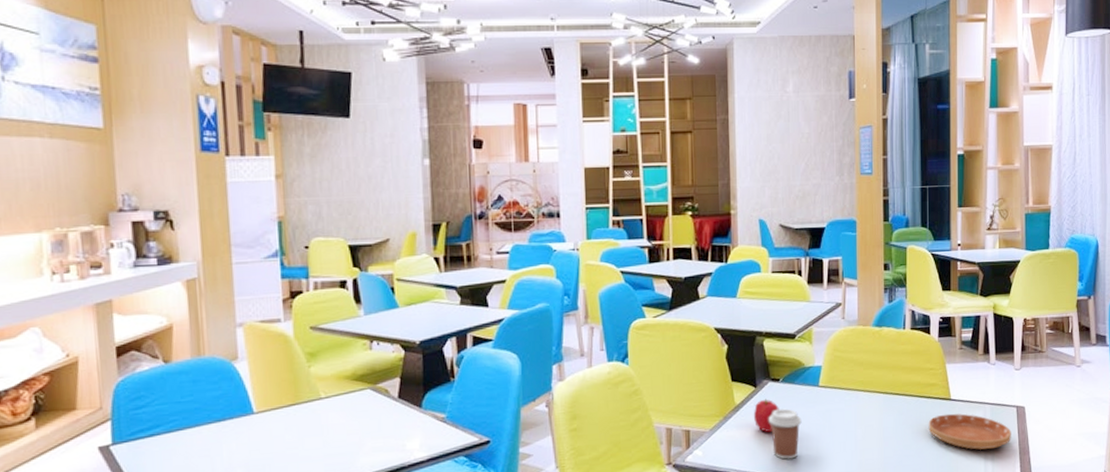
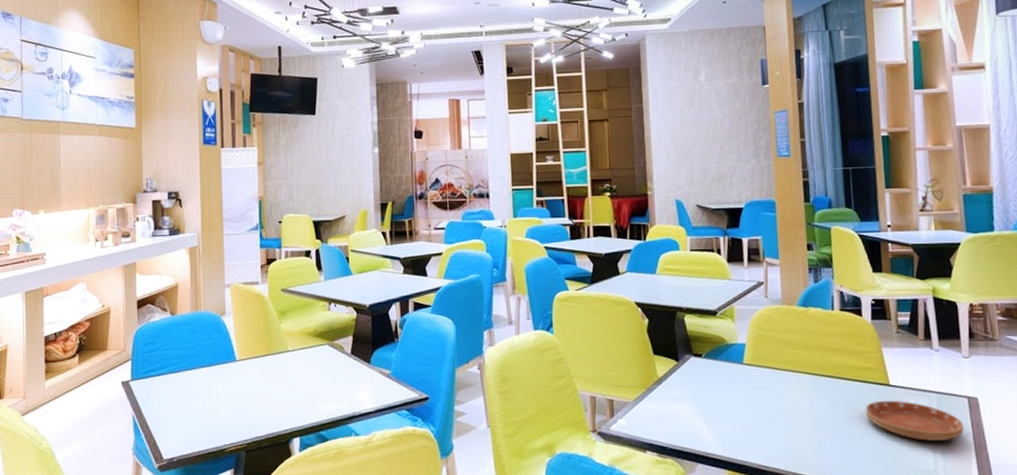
fruit: present [754,399,779,433] -> none [677,373,703,408]
coffee cup: present [768,408,802,460] -> none [692,384,727,436]

